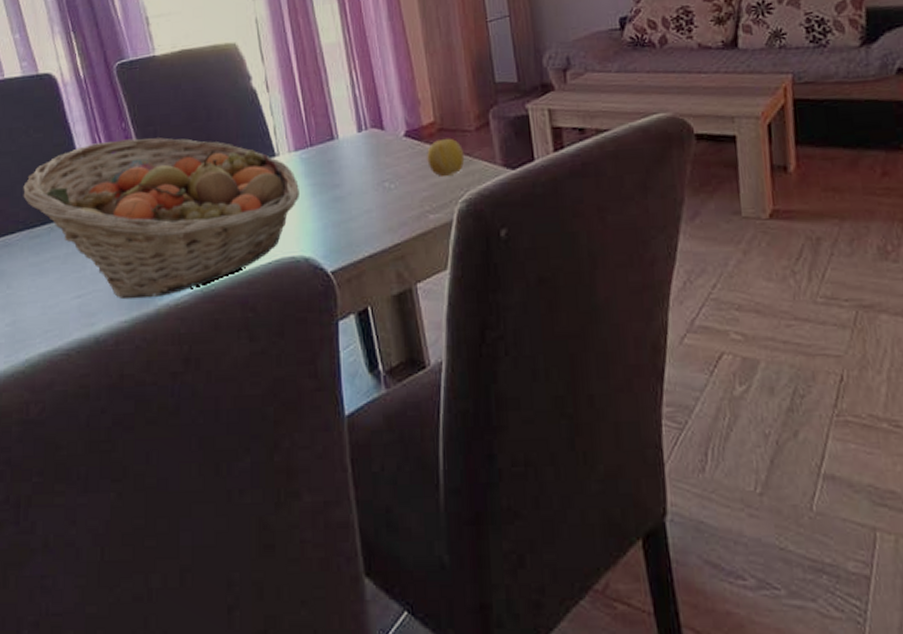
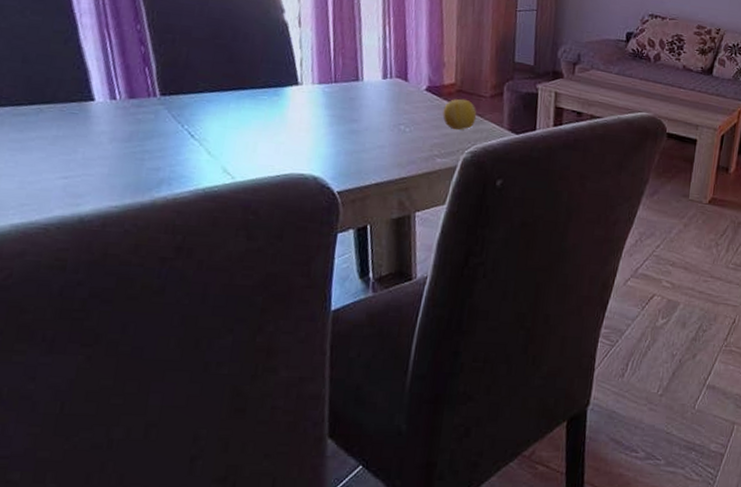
fruit basket: present [23,137,299,299] -> none [9,37,318,190]

